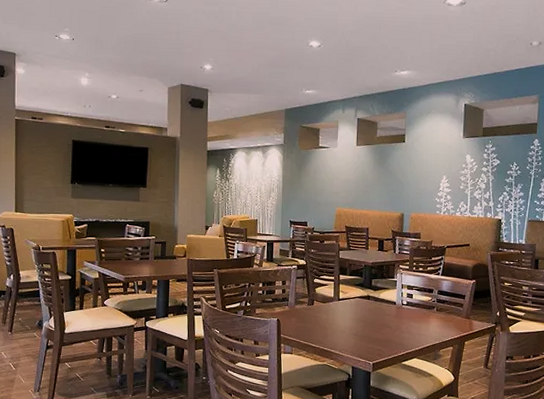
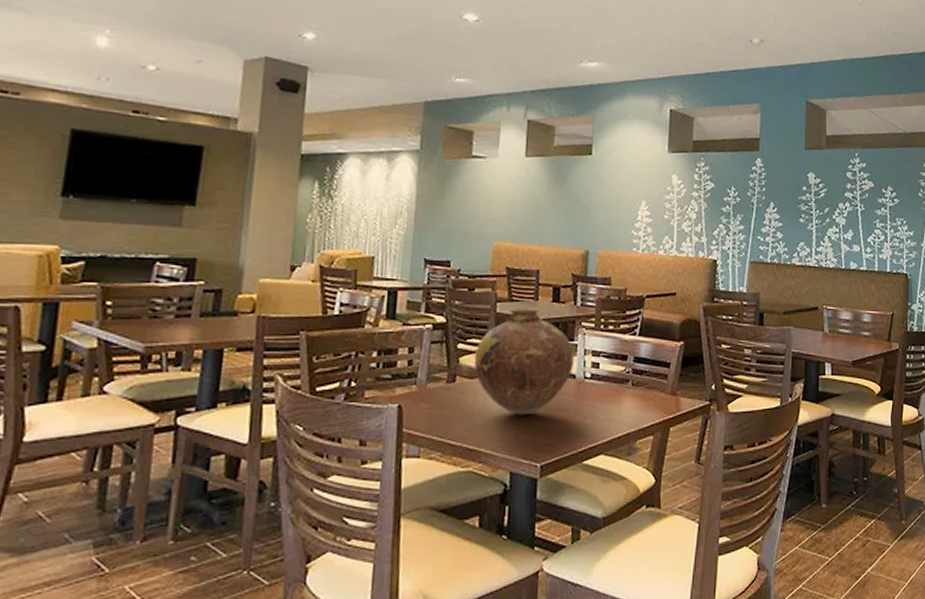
vase: none [325,254,394,329] -> present [474,307,574,415]

